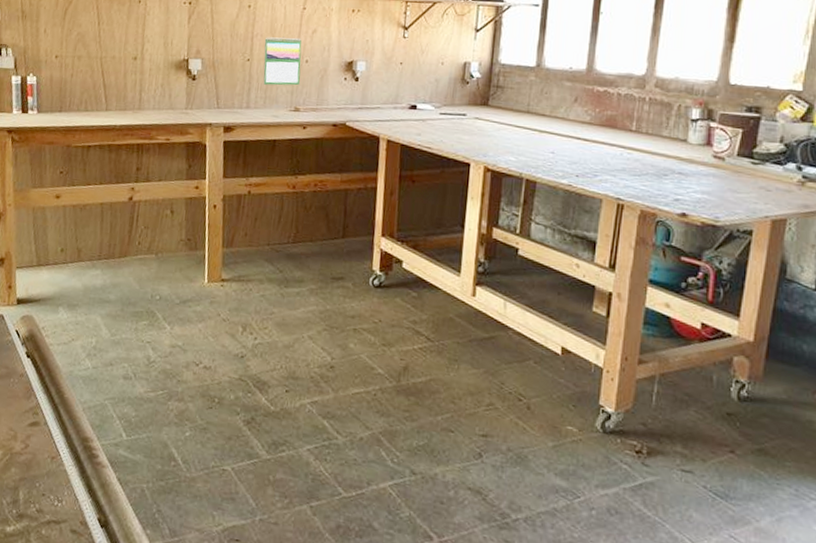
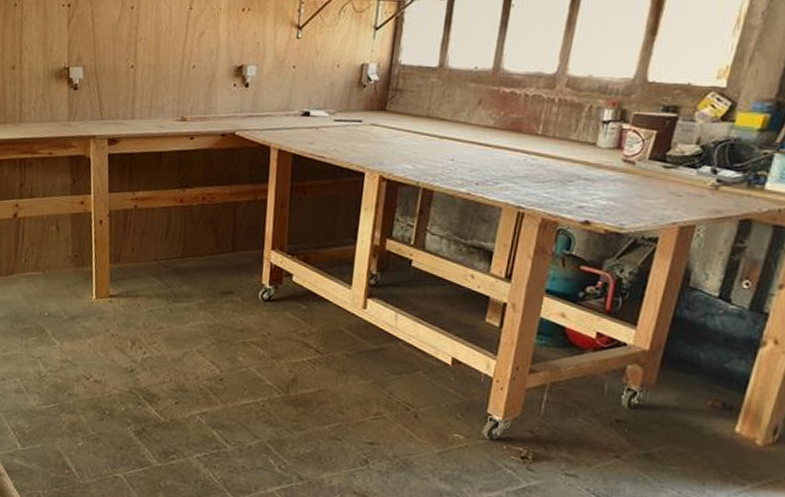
calendar: present [263,37,302,86] -> none [148,40,189,94]

